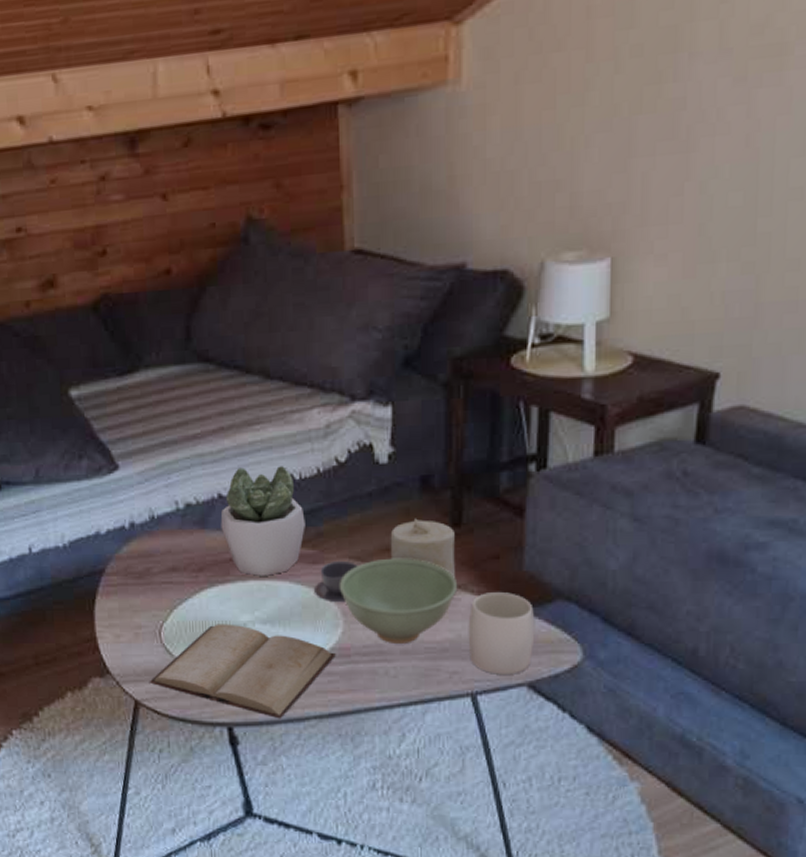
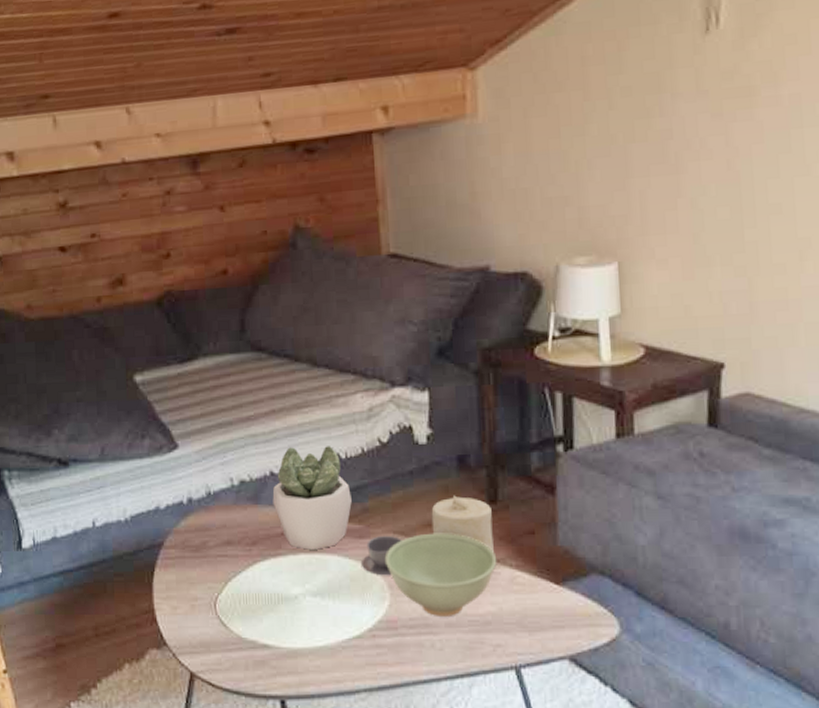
book: present [149,624,336,719] -> none [204,596,384,692]
mug: present [468,592,535,675] -> none [508,567,573,648]

